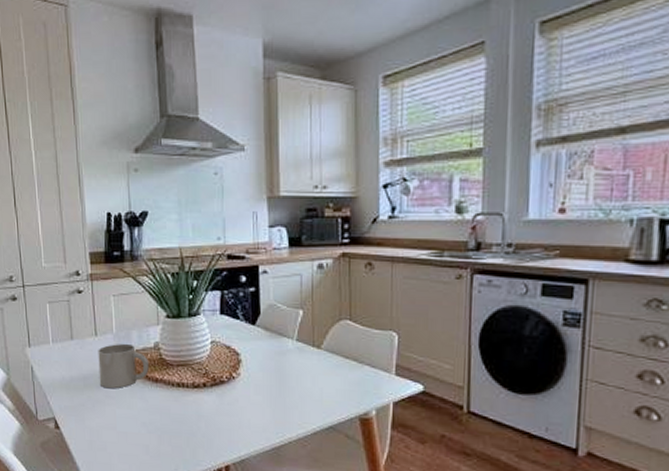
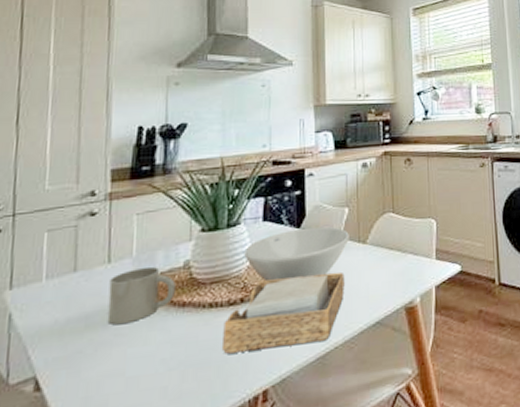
napkin holder: none [190,370,299,435] -> present [223,272,345,354]
bowl: none [205,325,303,374] -> present [244,226,349,282]

